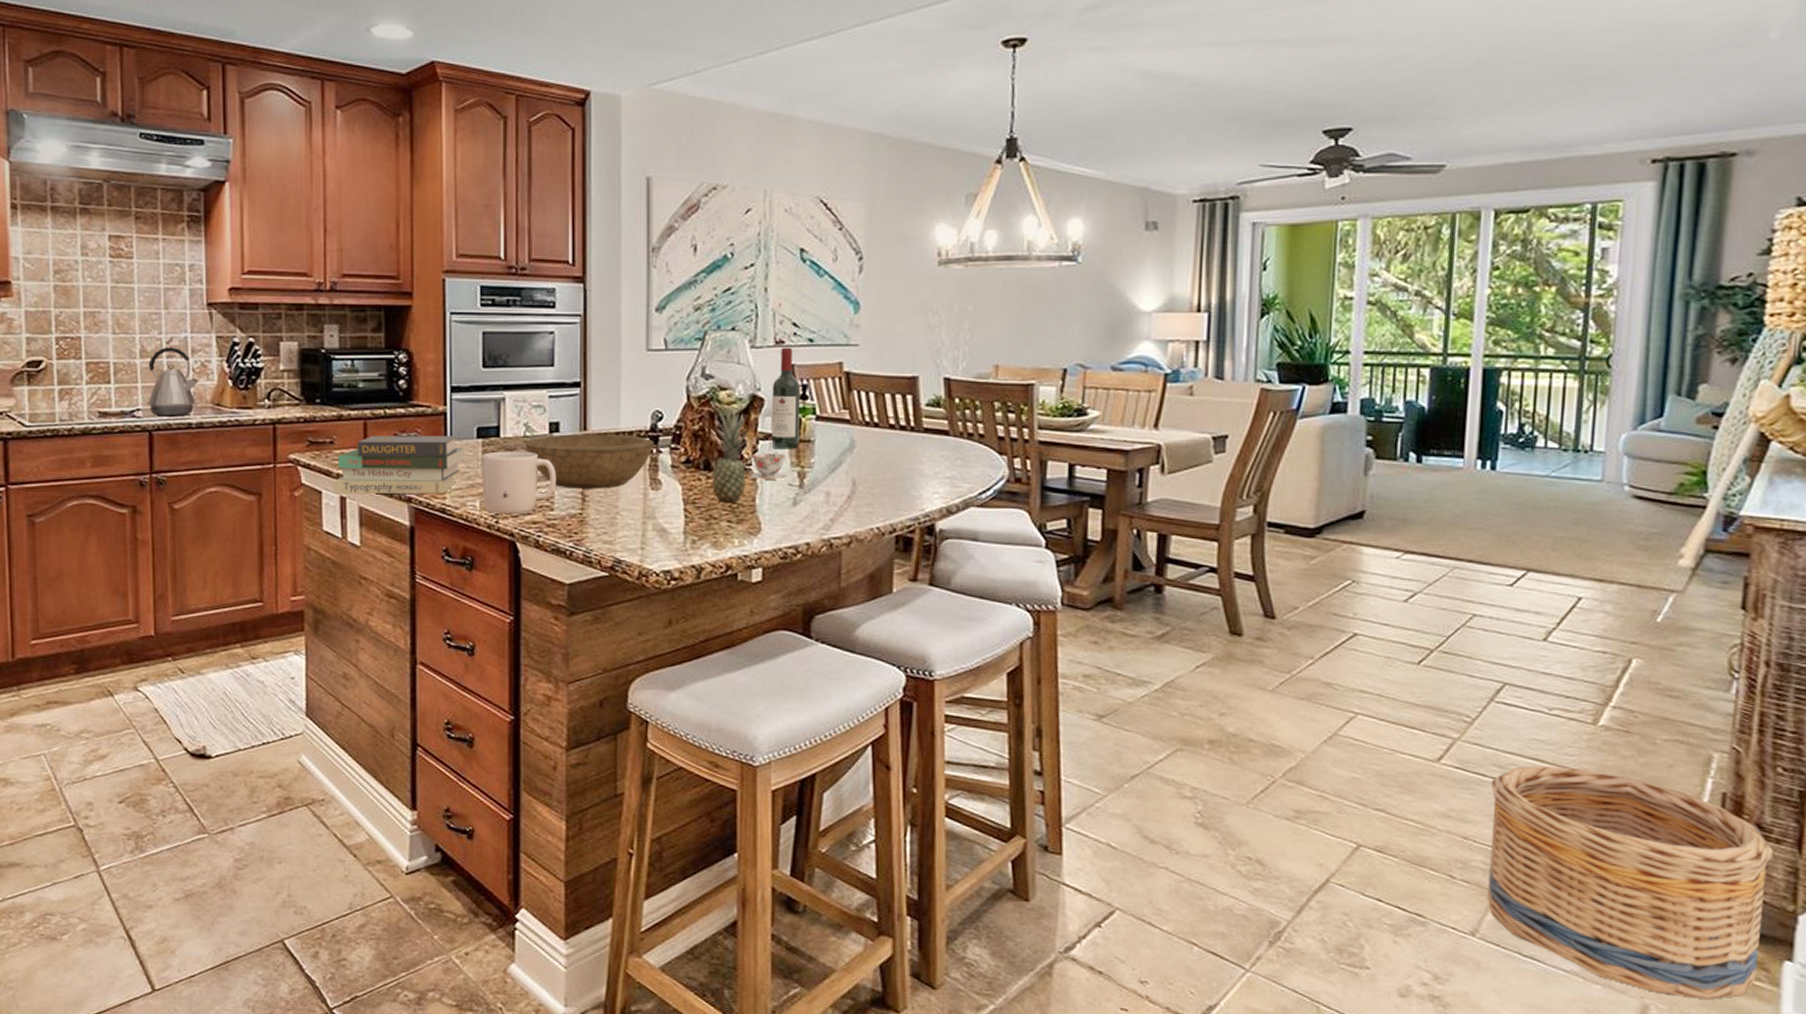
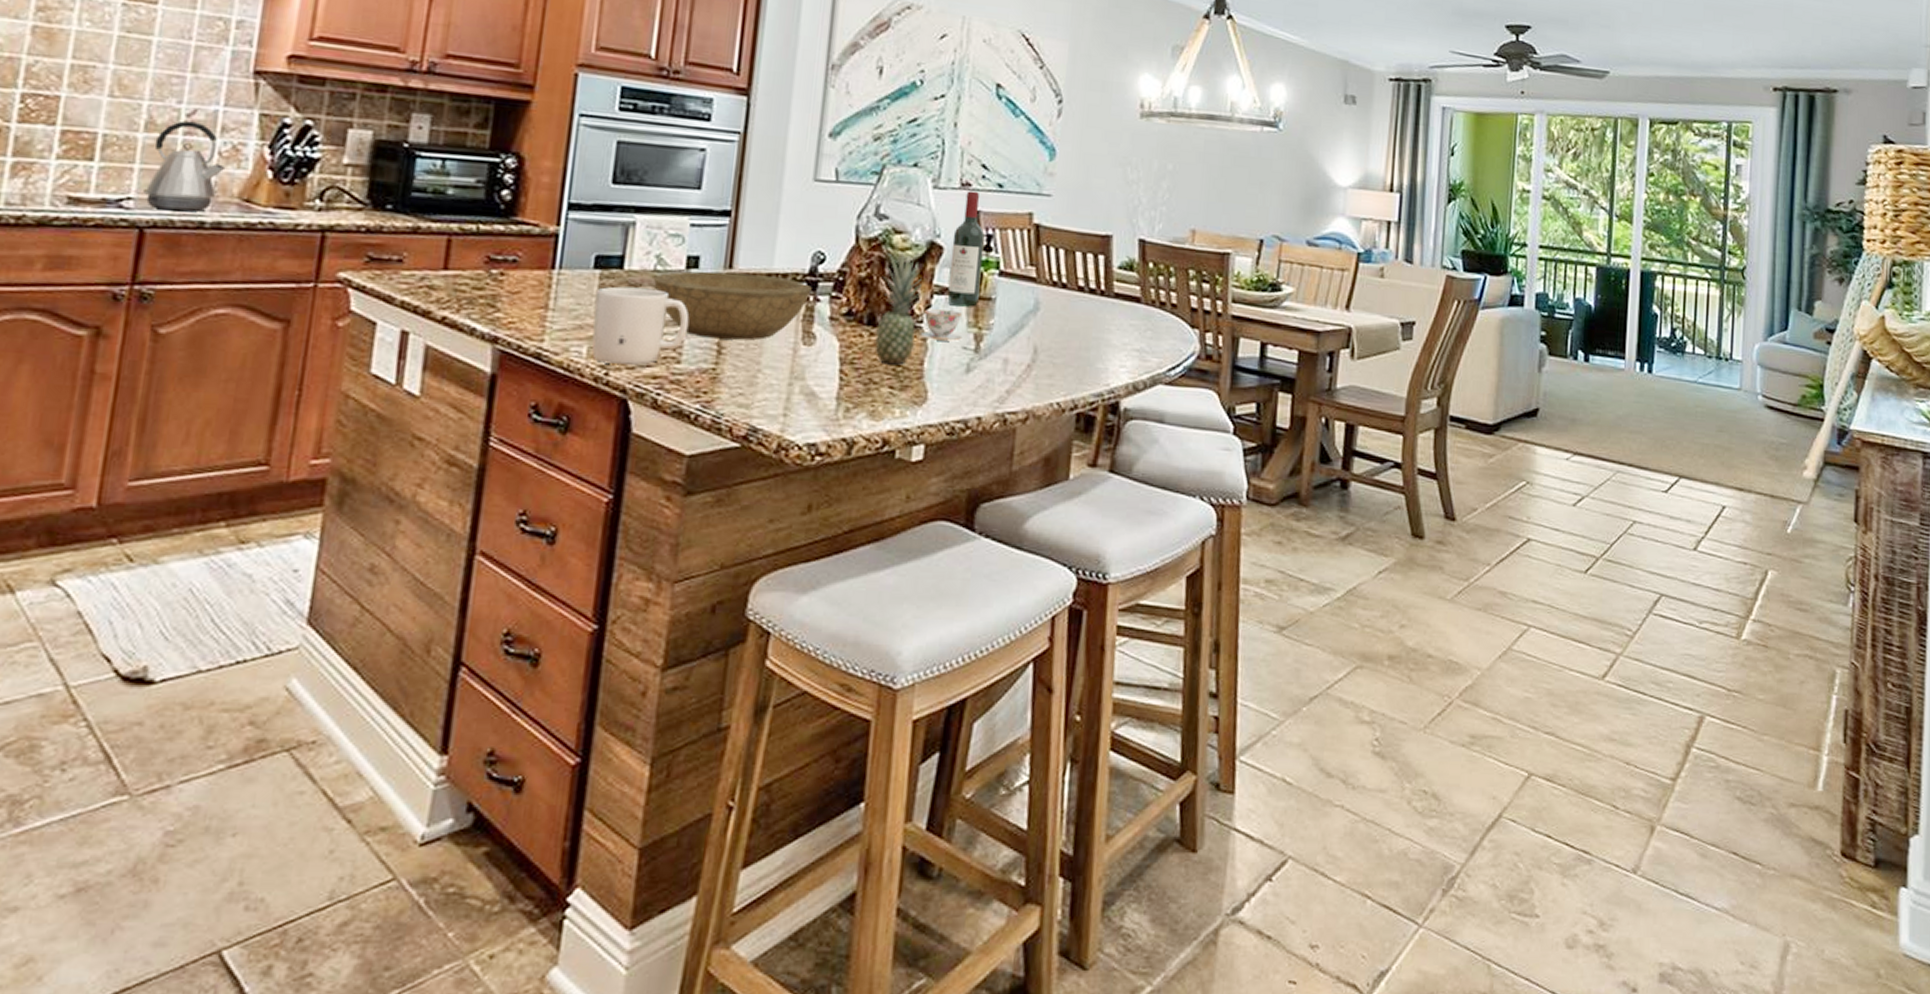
books: present [333,435,465,495] -> none [392,255,576,335]
basket: present [1487,766,1773,1000] -> none [1647,683,1887,934]

